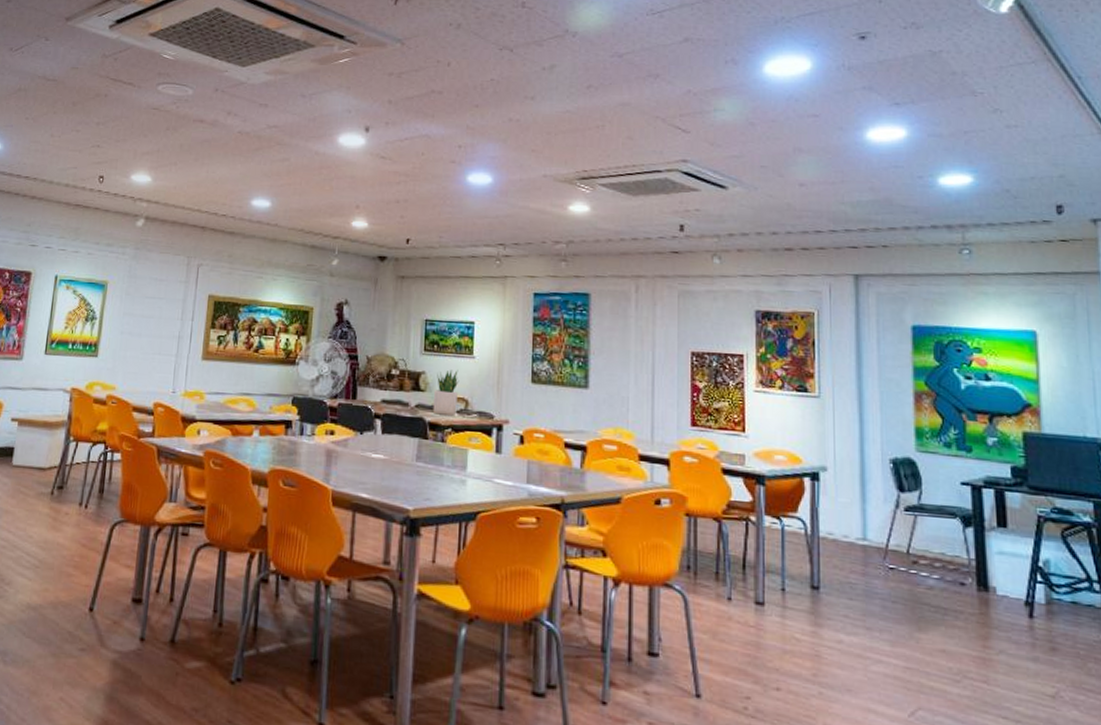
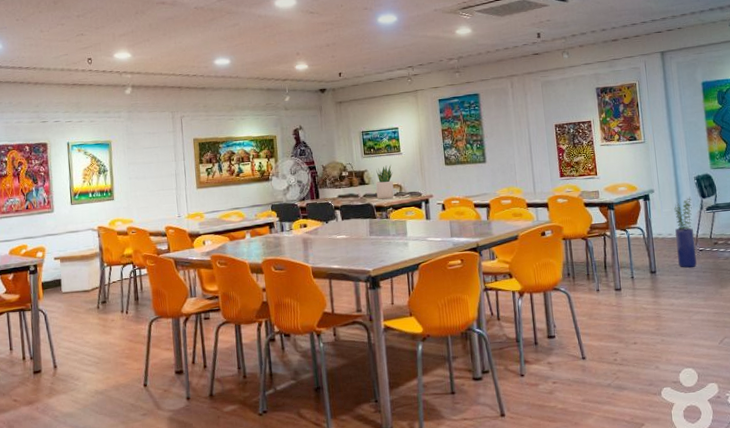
vase: none [854,486,884,592] -> present [674,197,697,268]

